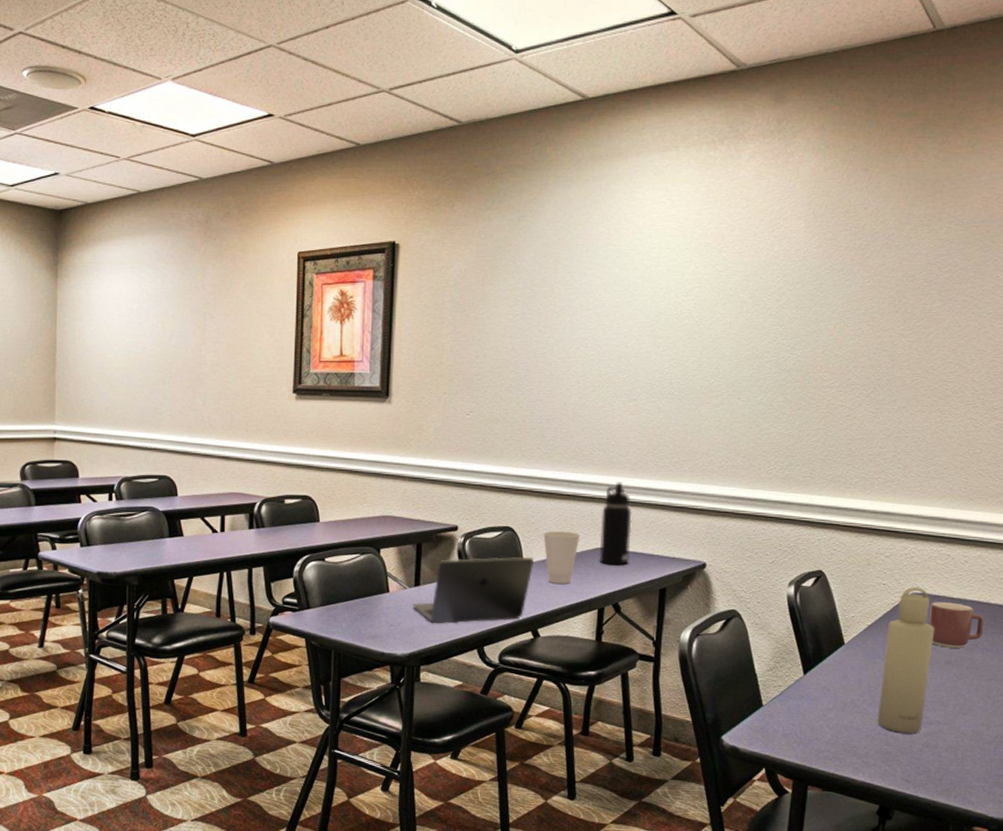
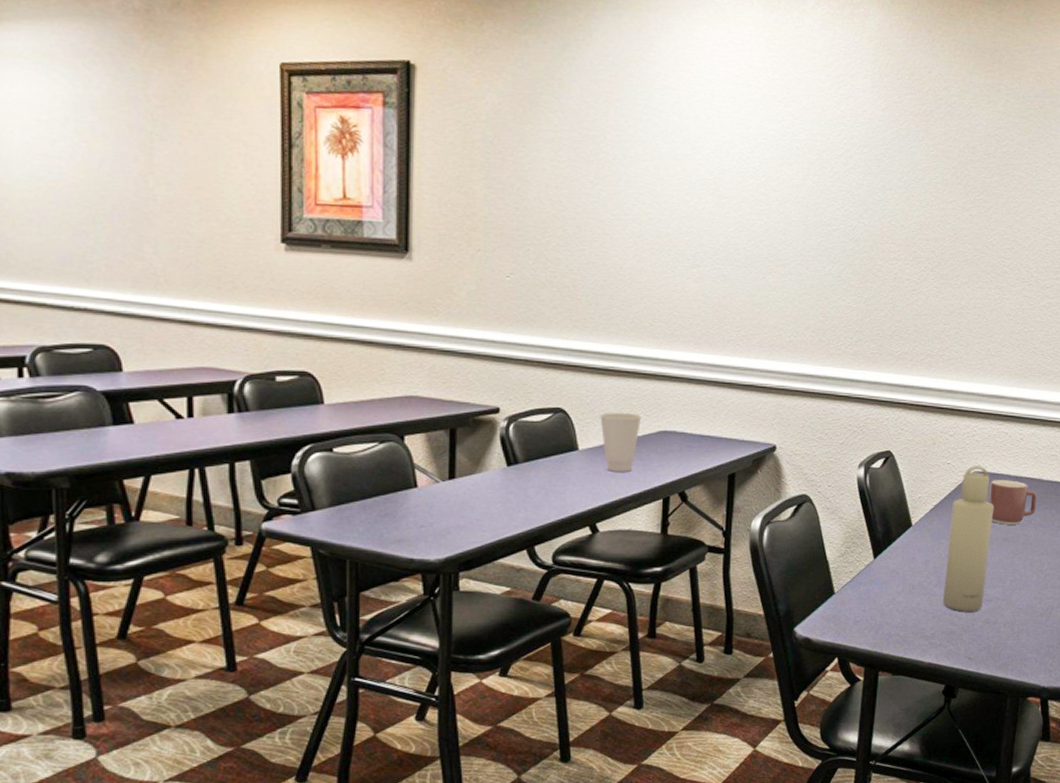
laptop: present [412,556,535,624] -> none [447,442,591,523]
water bottle: present [599,482,632,566] -> none [662,357,698,450]

